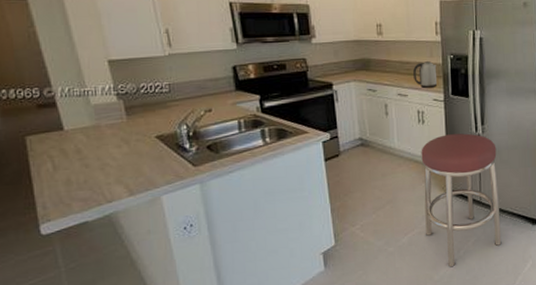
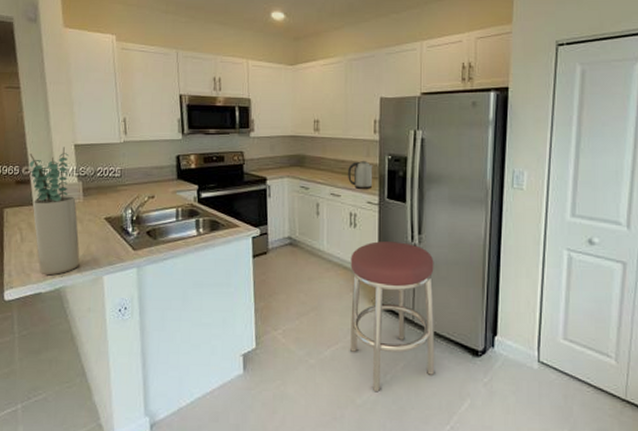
vase: none [51,63,131,203] -> present [29,147,80,276]

